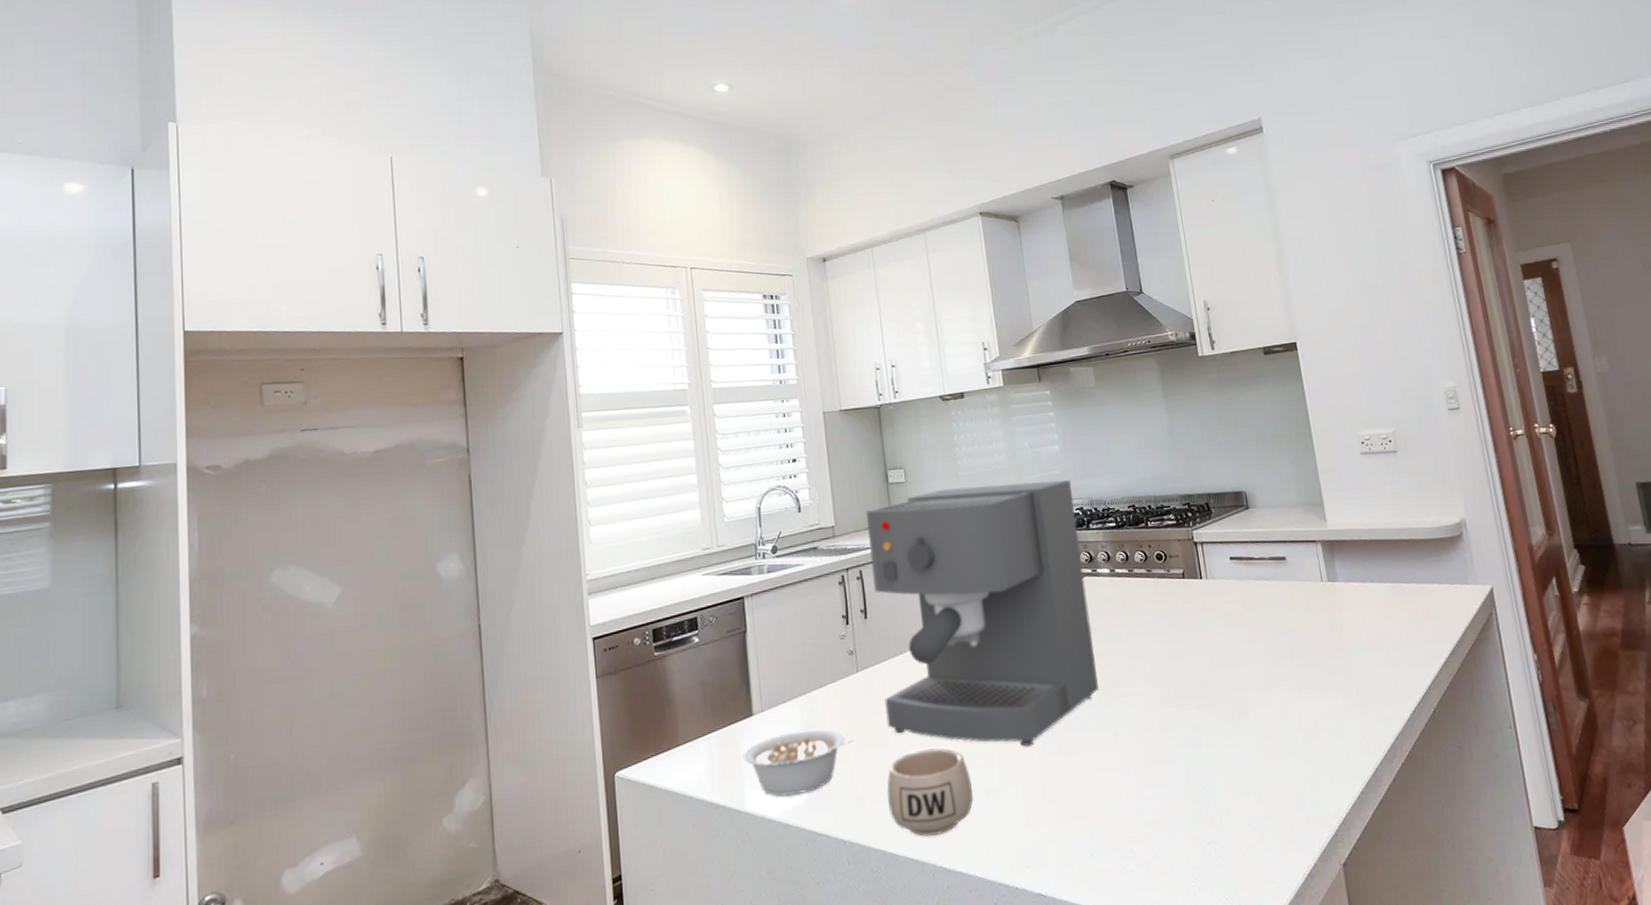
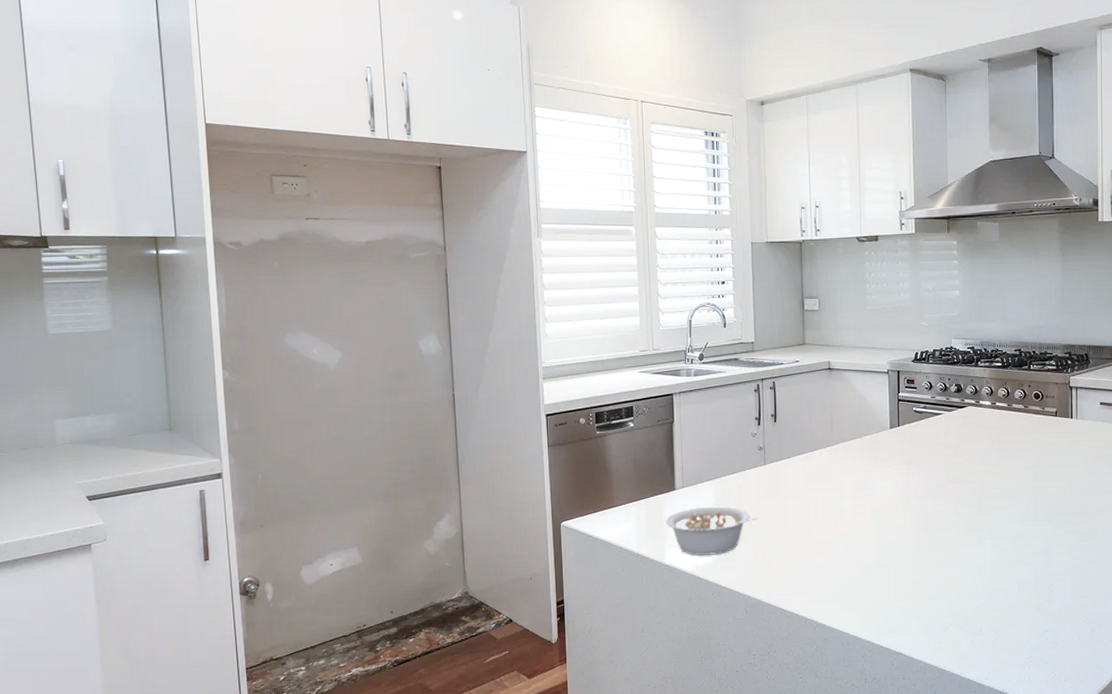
coffee maker: present [866,480,1099,747] -> none [782,319,970,539]
mug: present [887,748,973,837] -> none [782,532,853,599]

